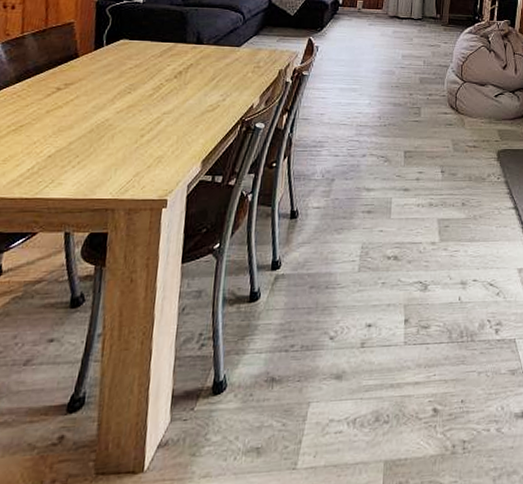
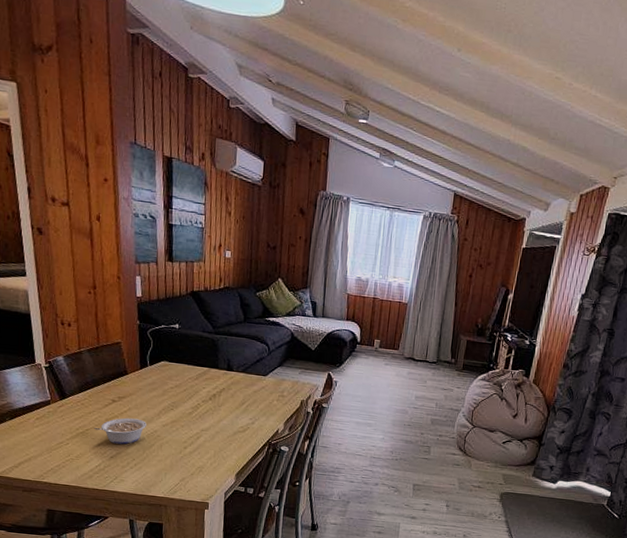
legume: none [30,107,97,139] -> present [94,418,146,445]

